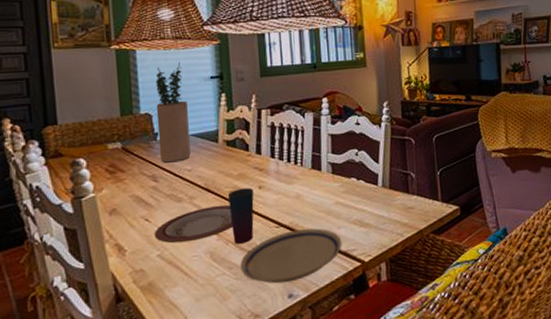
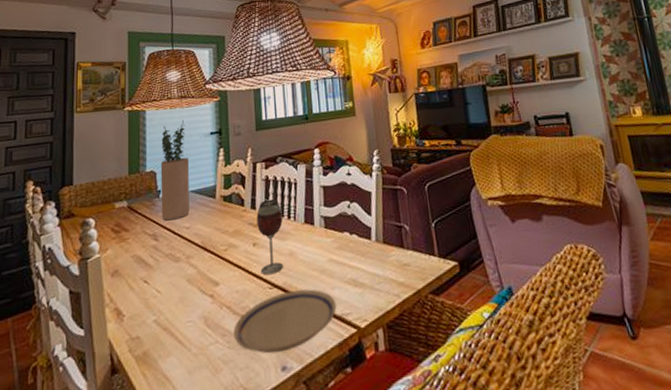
plate: present [154,204,233,244] -> none [151,264,228,308]
cup: present [227,188,254,244] -> none [222,245,249,308]
wineglass: none [262,145,290,216] -> present [256,198,283,275]

